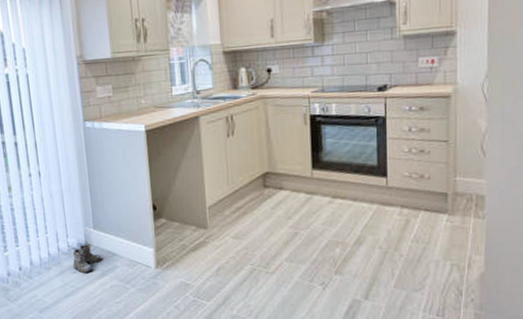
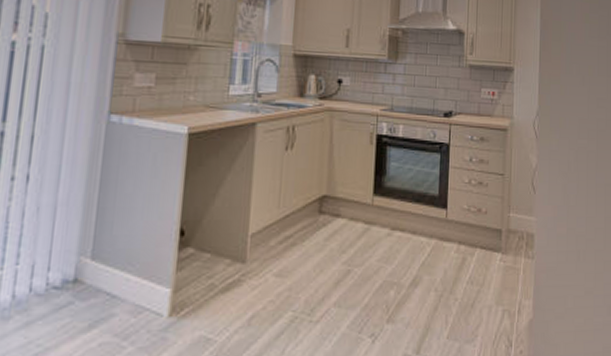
boots: present [72,244,102,273] -> none [45,282,95,325]

